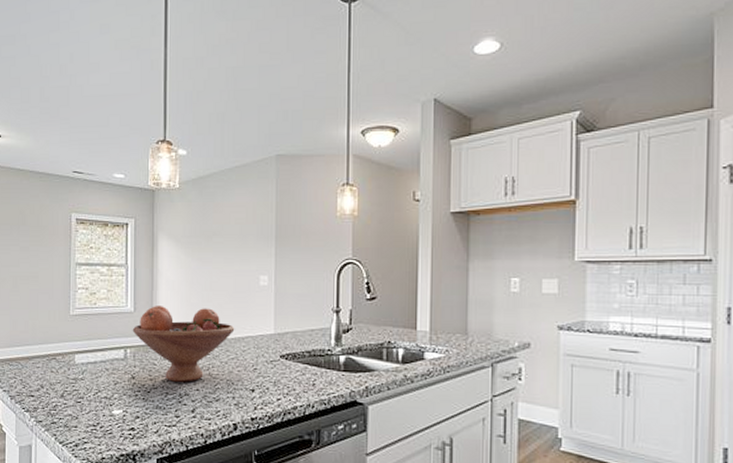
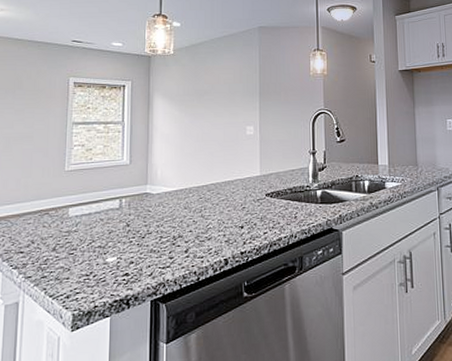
fruit bowl: present [132,306,235,382] -> none [127,157,225,226]

